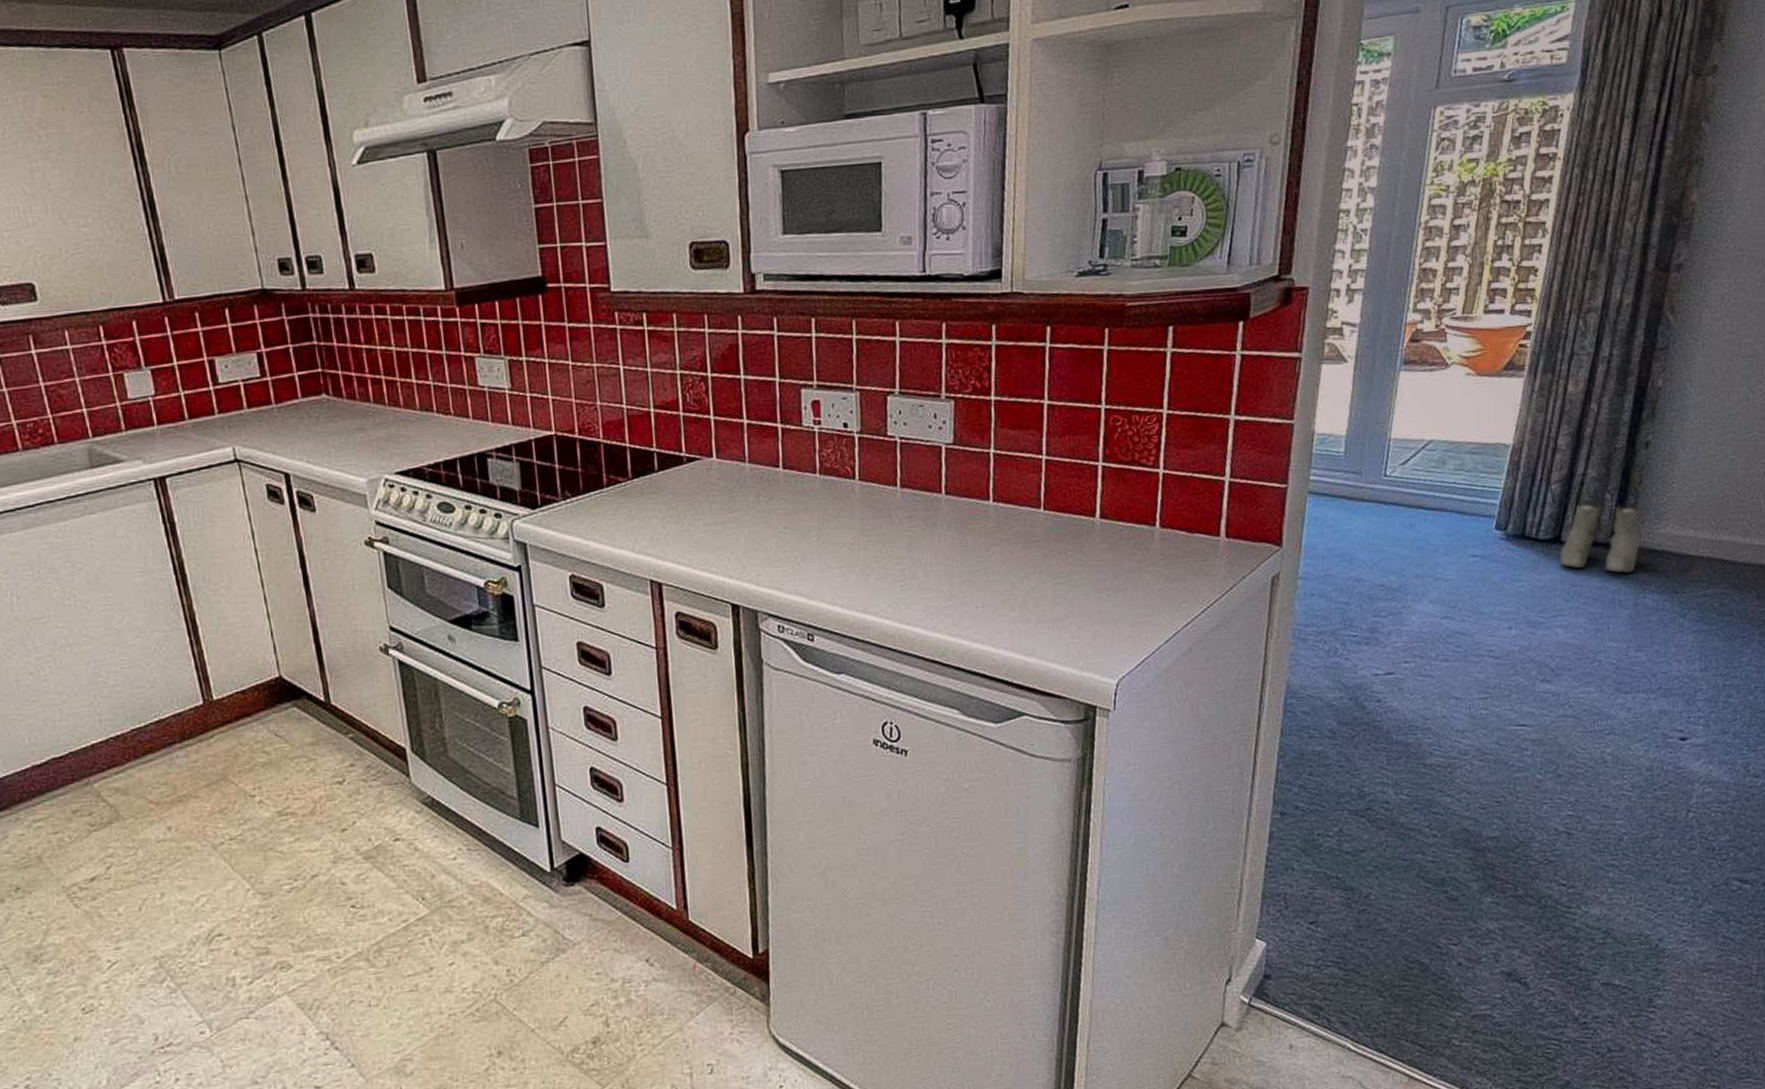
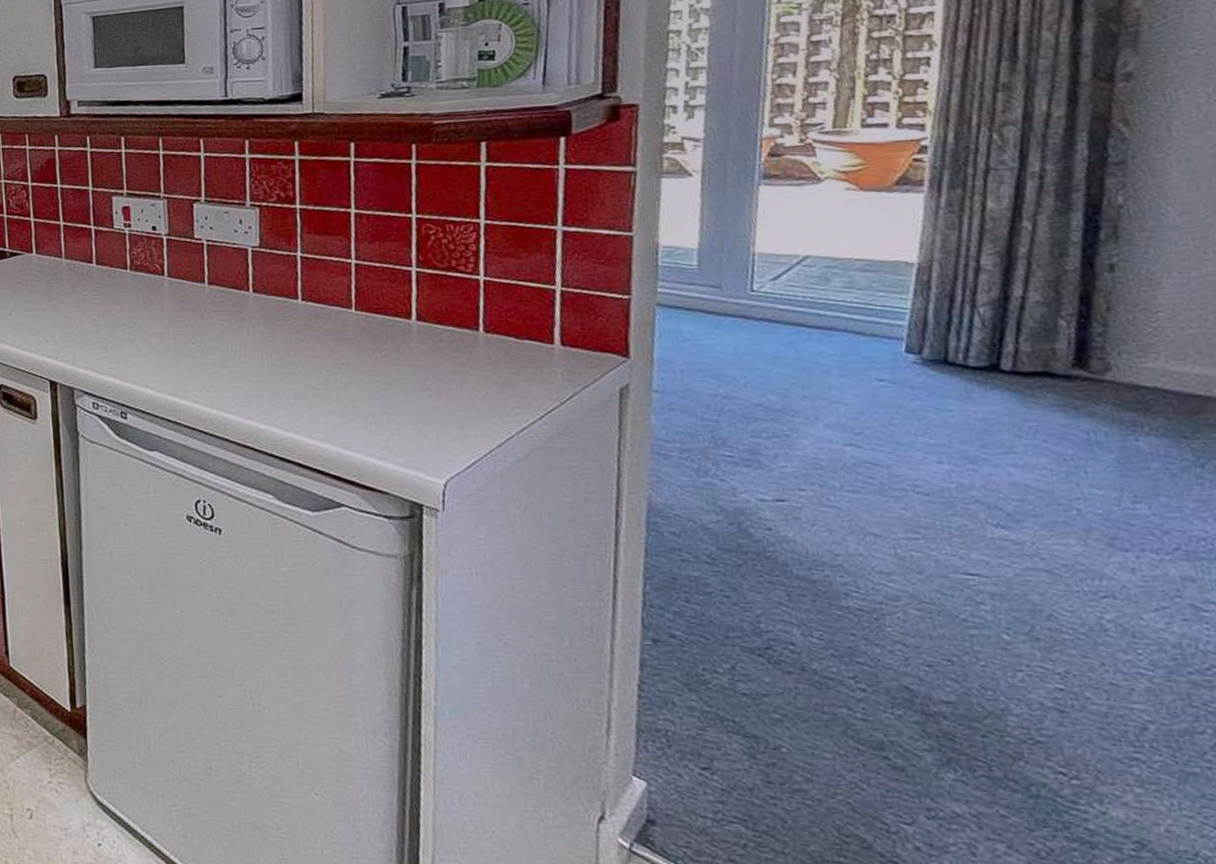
boots: present [1560,502,1642,573] -> none [1001,328,1121,410]

